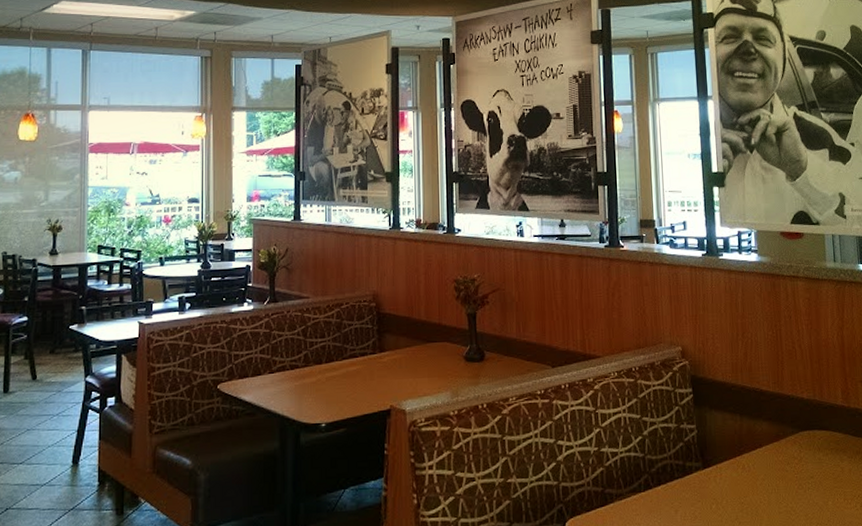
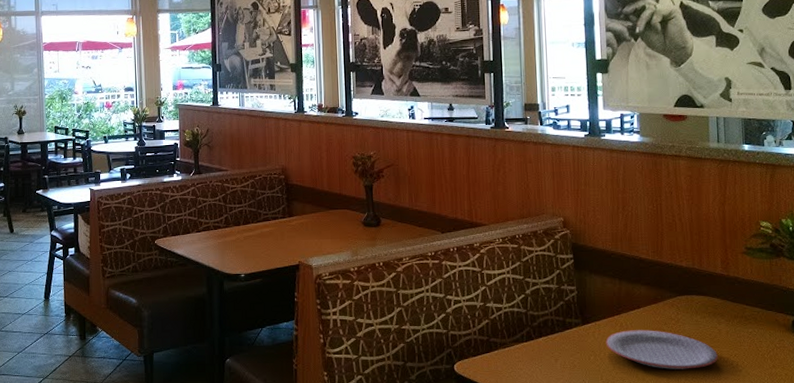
plate: none [727,471,842,516] -> present [605,330,718,369]

